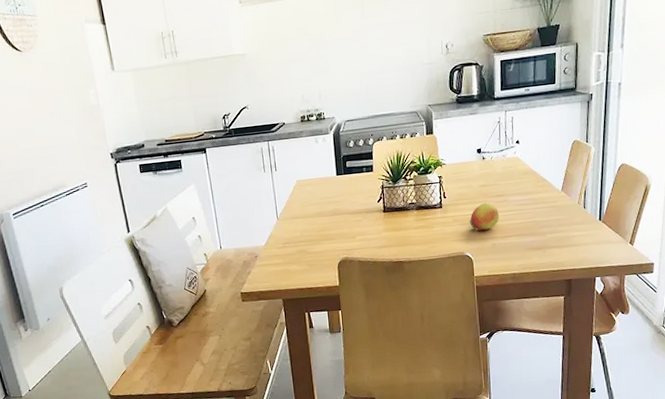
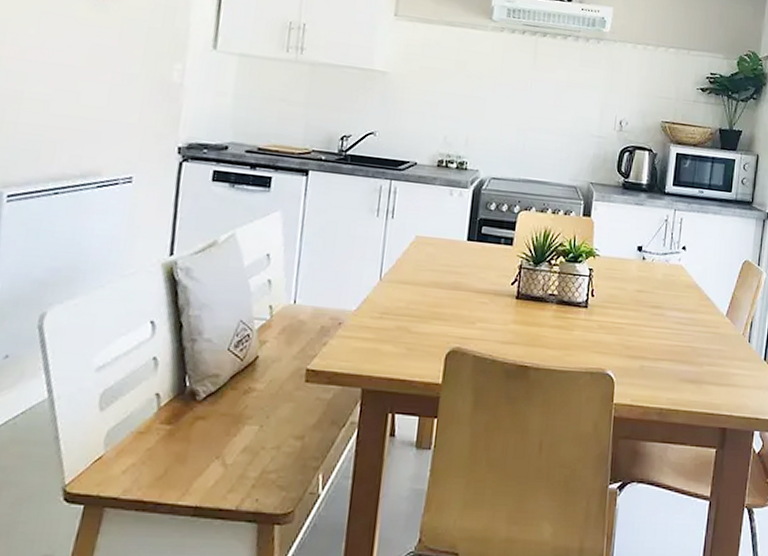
fruit: present [470,203,500,230] -> none [617,312,654,346]

